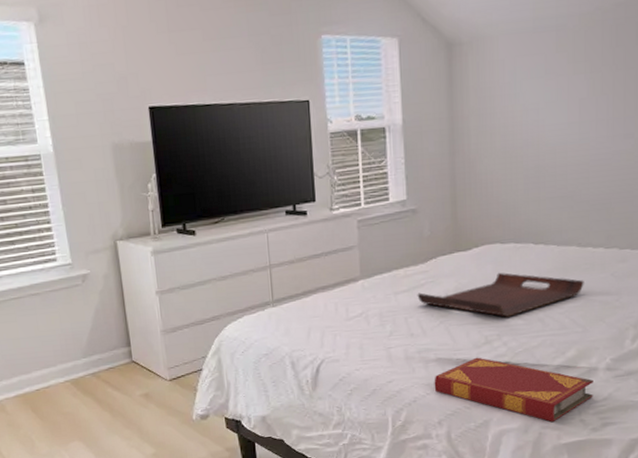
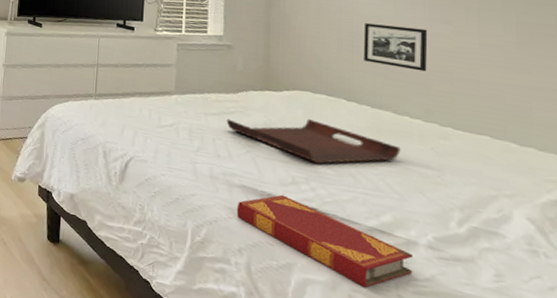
picture frame: none [550,148,611,198] -> present [363,23,428,72]

